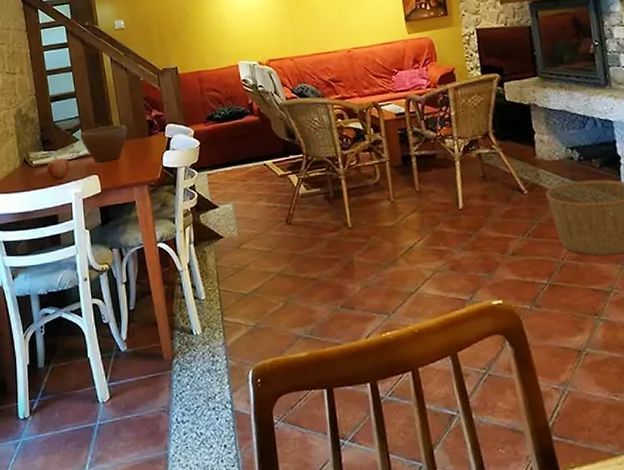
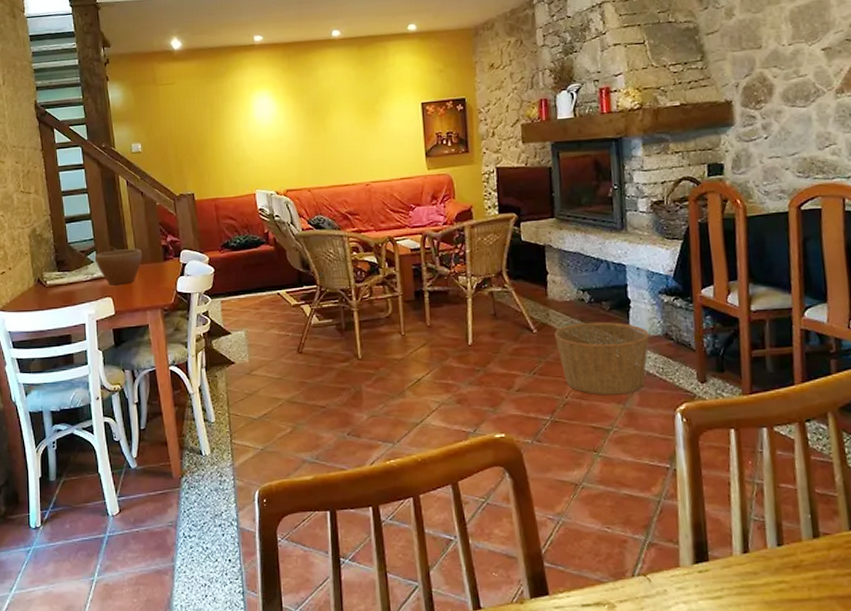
fruit: present [47,157,71,179] -> none [61,278,85,299]

